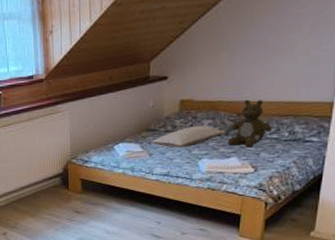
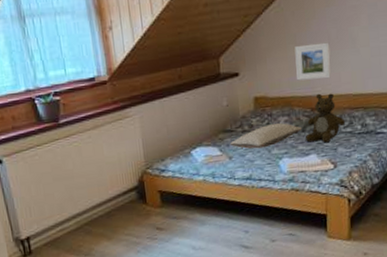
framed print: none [225,49,265,86] -> present [294,42,331,81]

